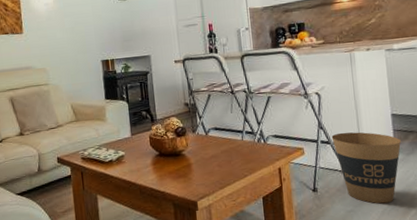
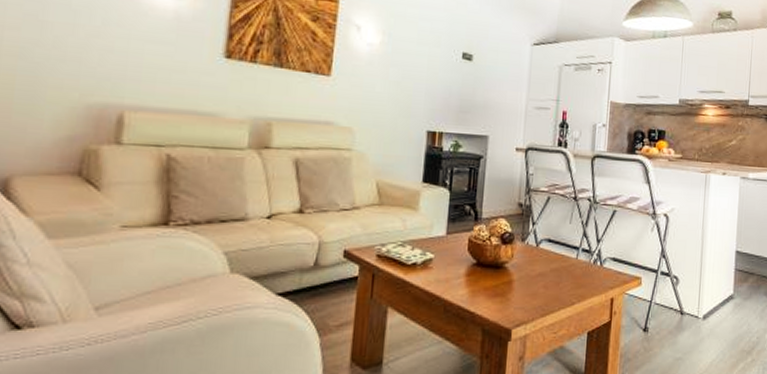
trash can: present [331,132,401,204] -> none [672,265,740,353]

